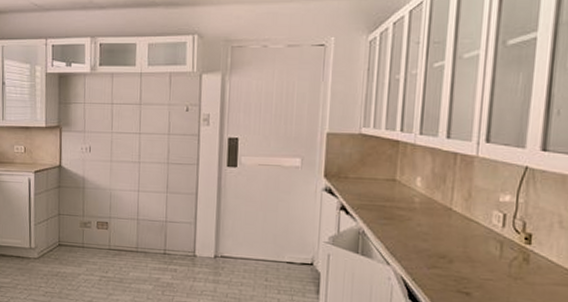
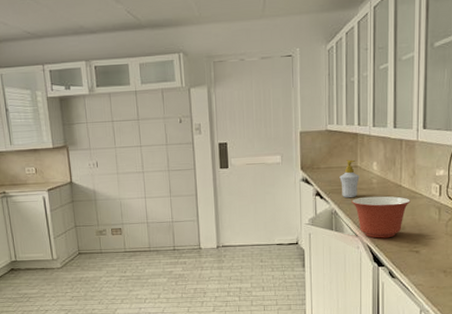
soap bottle: none [372,171,398,218] -> present [339,159,360,198]
mixing bowl: none [385,217,463,272] -> present [351,196,411,239]

